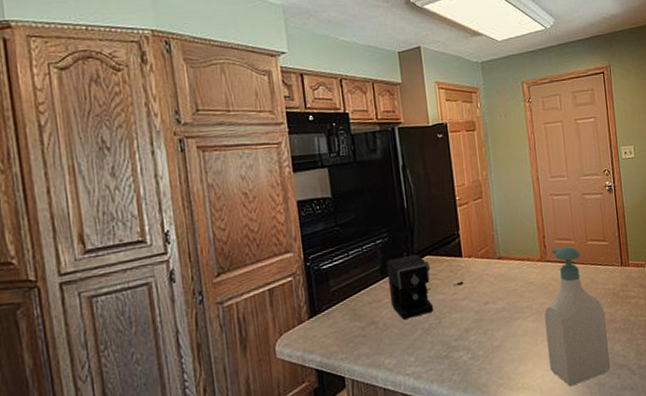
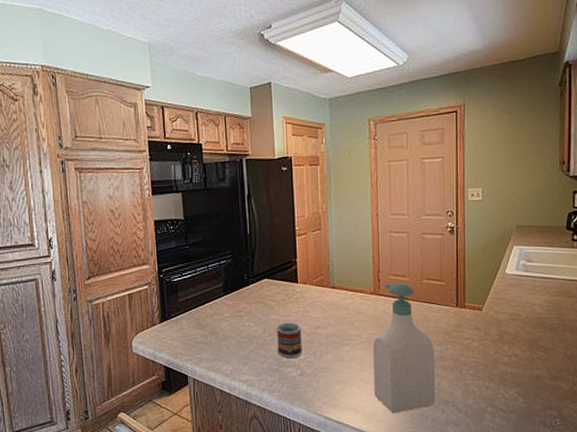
coffee maker: present [386,254,464,320] -> none [228,276,298,333]
cup: none [442,300,472,342] -> present [276,322,302,359]

